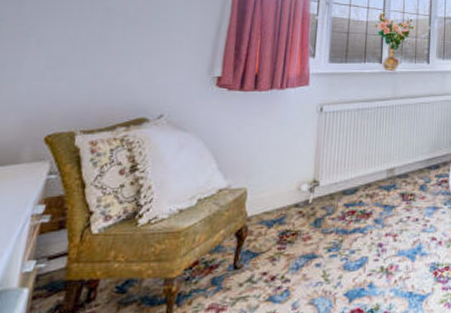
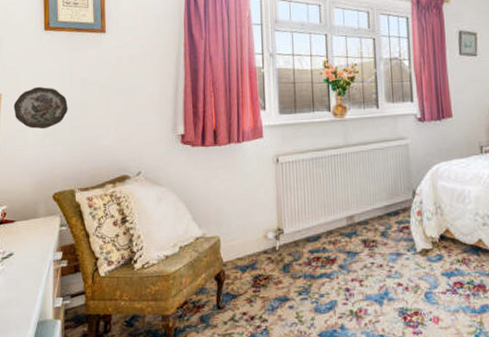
decorative plate: none [9,12,84,61] -> present [13,86,68,129]

